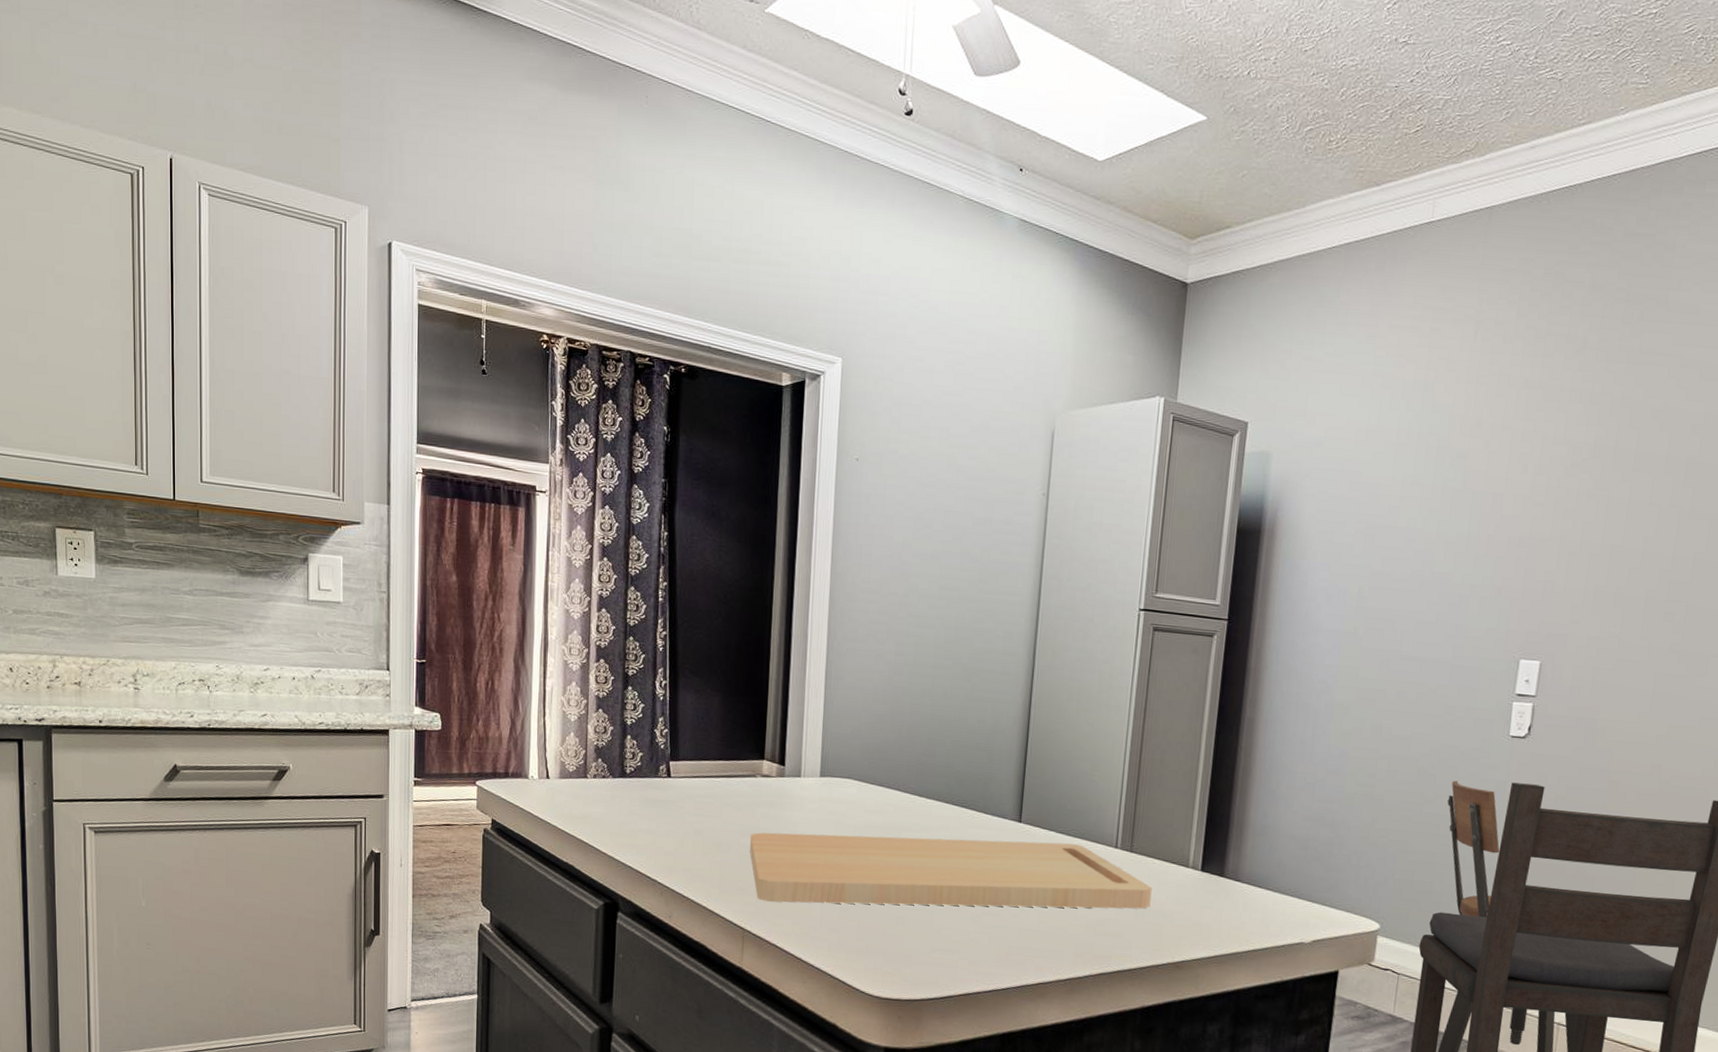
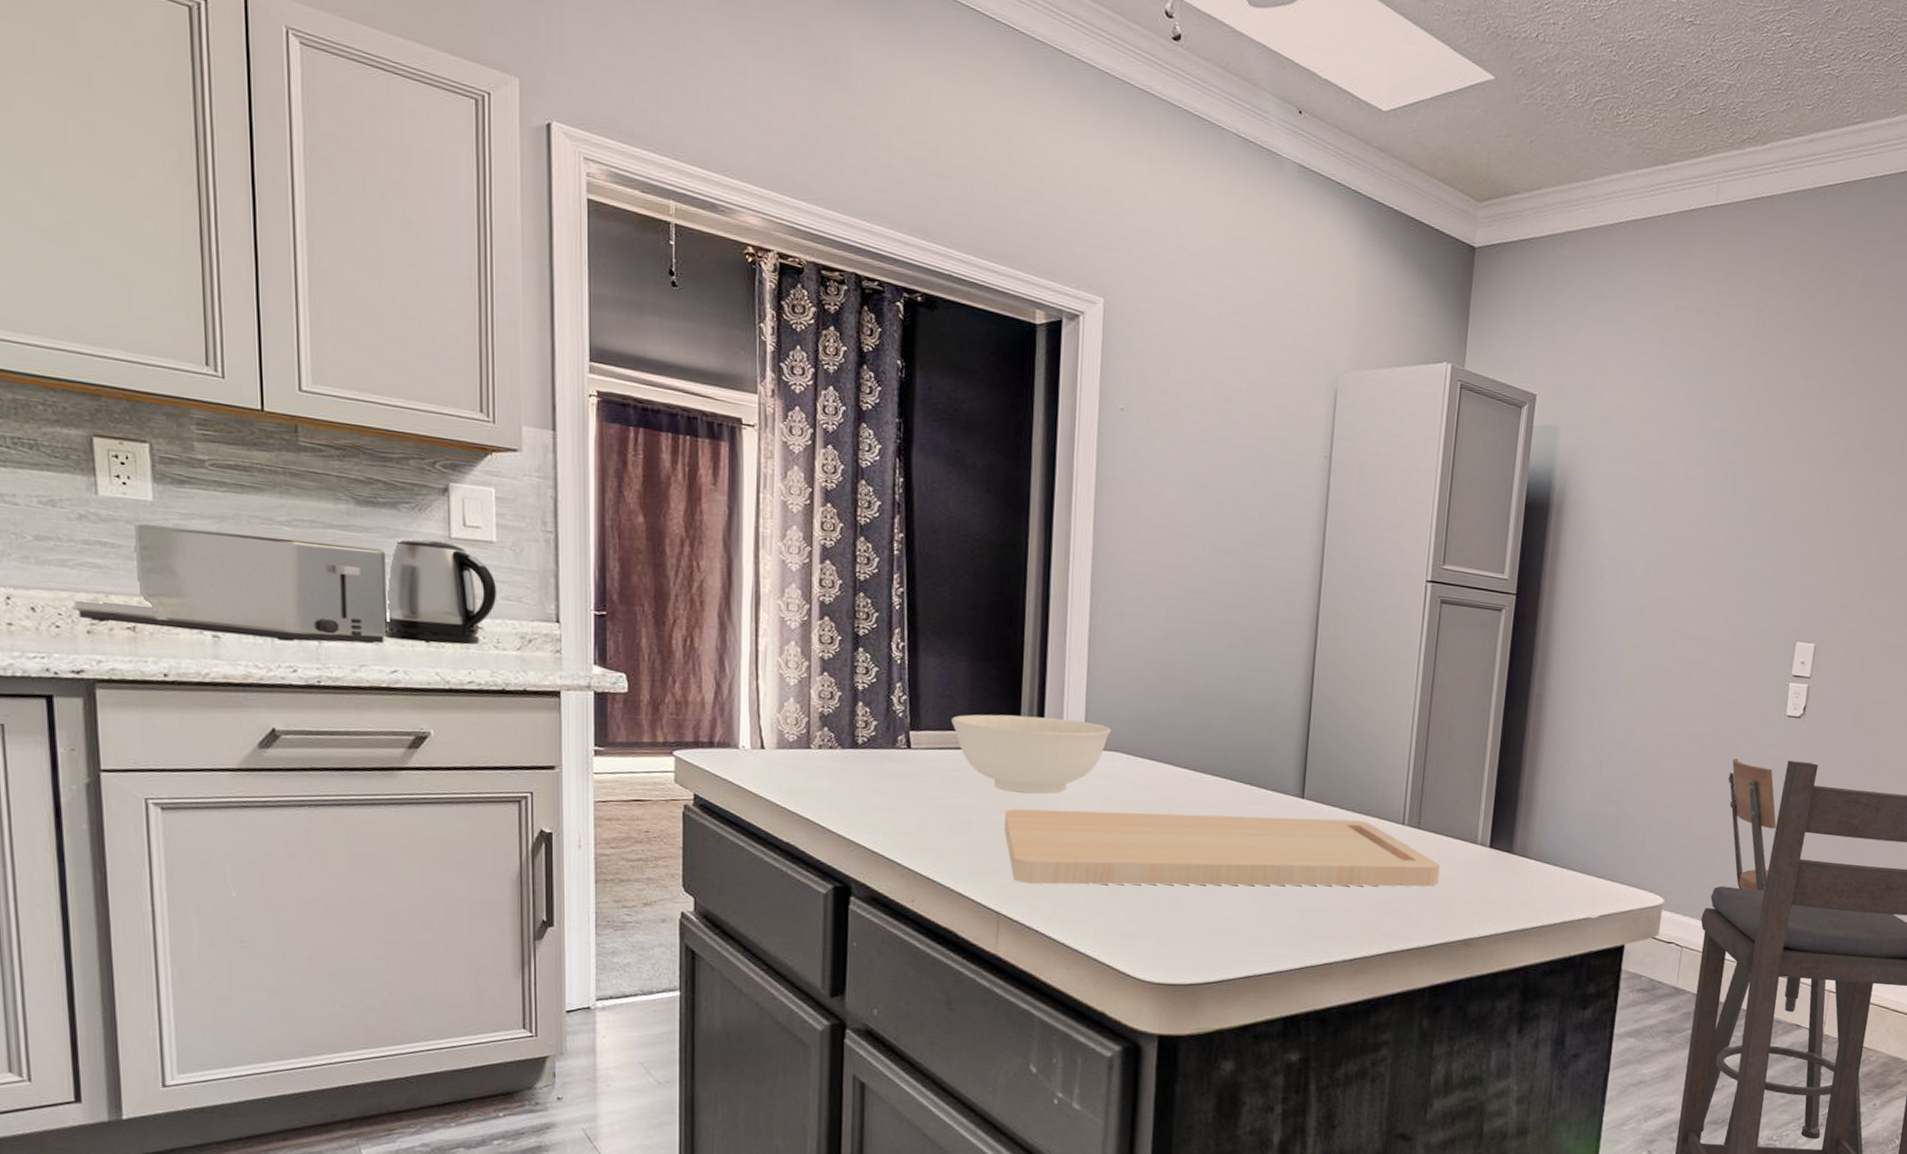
toaster: none [38,597,260,692] -> present [73,524,387,644]
kettle: none [257,602,343,692] -> present [384,538,497,645]
bowl: none [705,745,845,819] -> present [952,714,1111,795]

